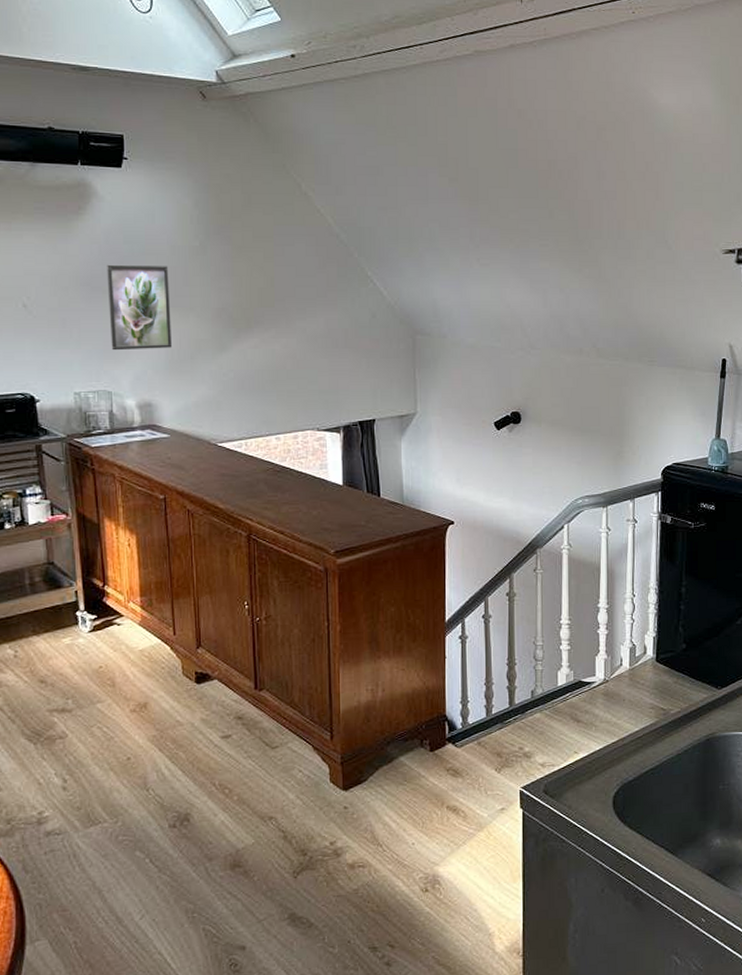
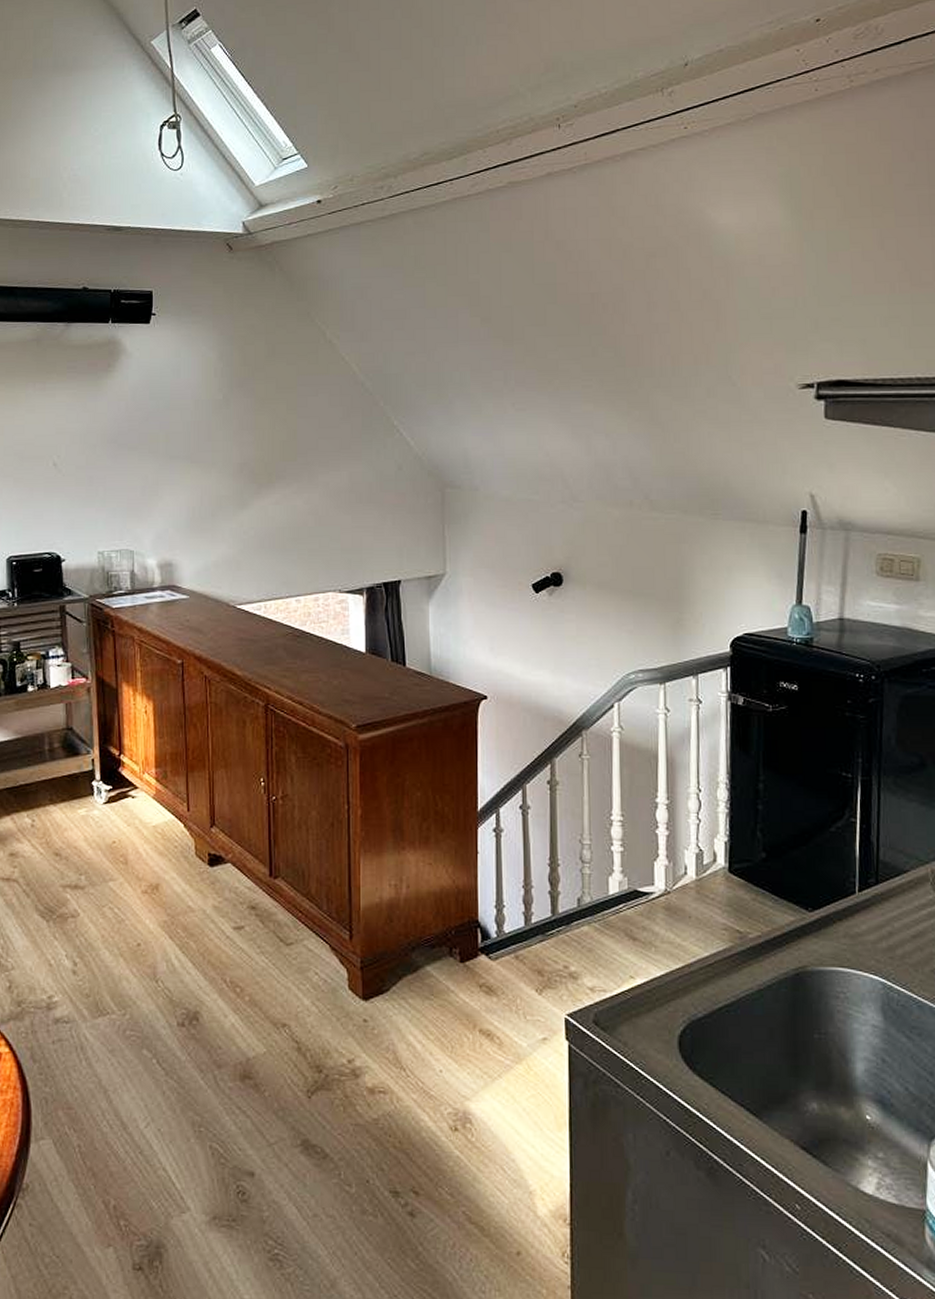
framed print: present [107,264,173,351] -> none [133,420,194,509]

